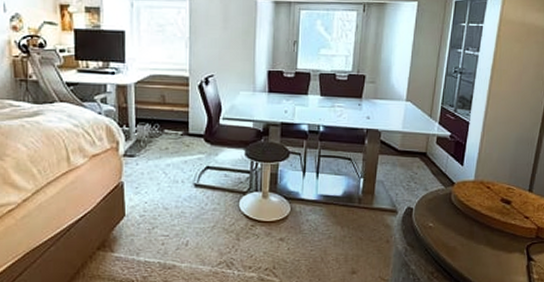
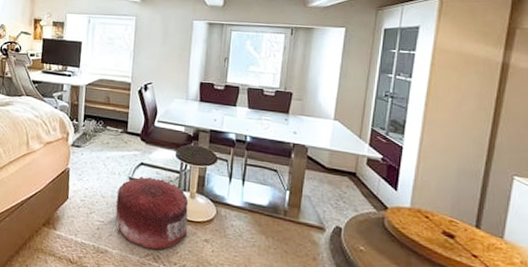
pouf: none [182,182,262,257] -> present [115,176,189,250]

